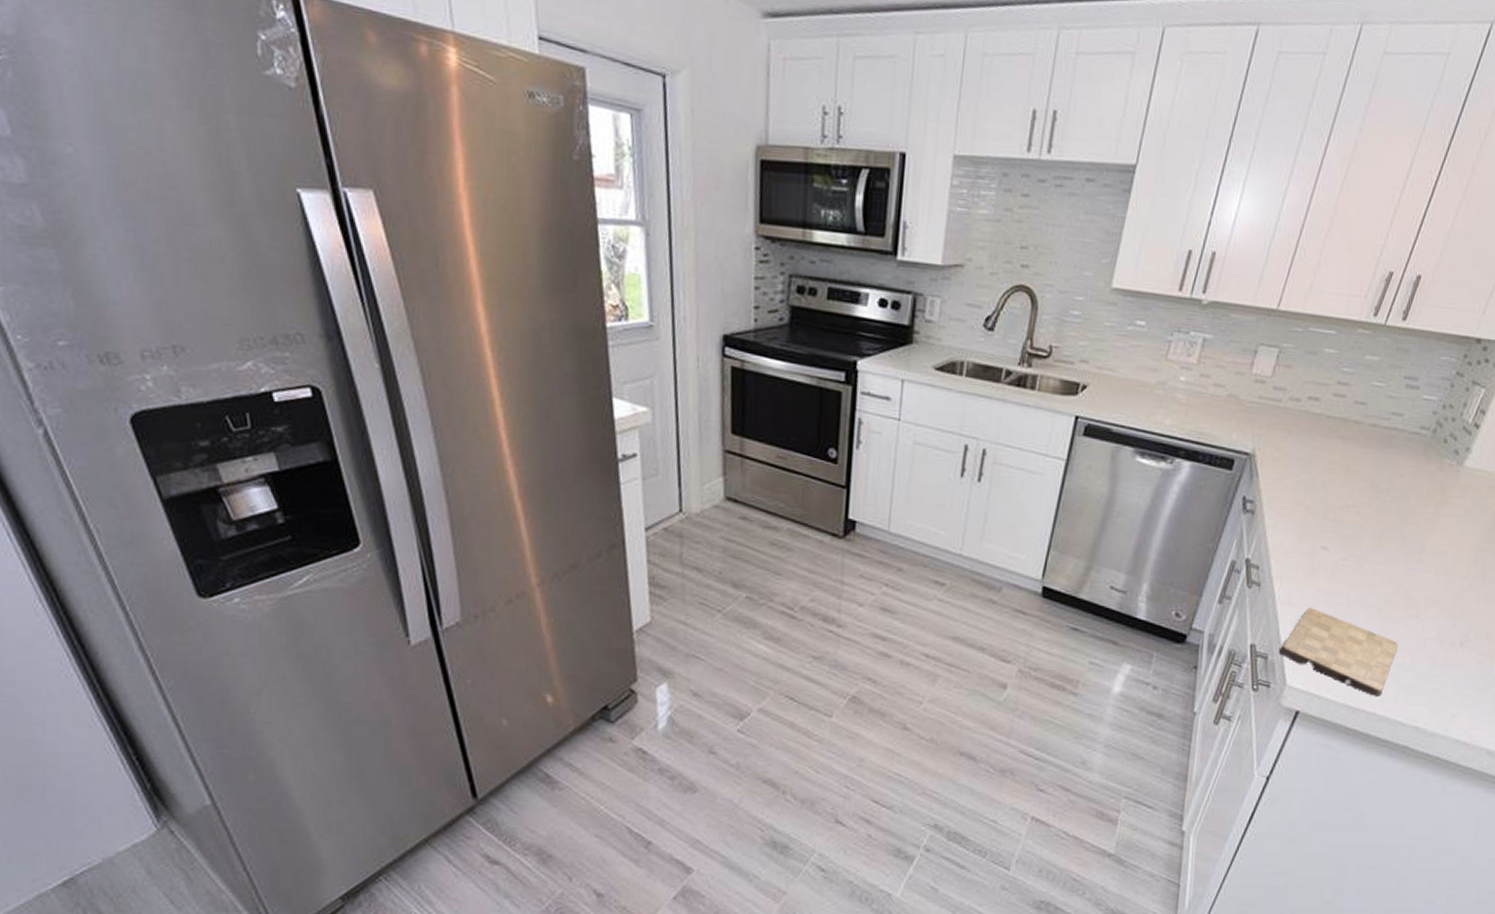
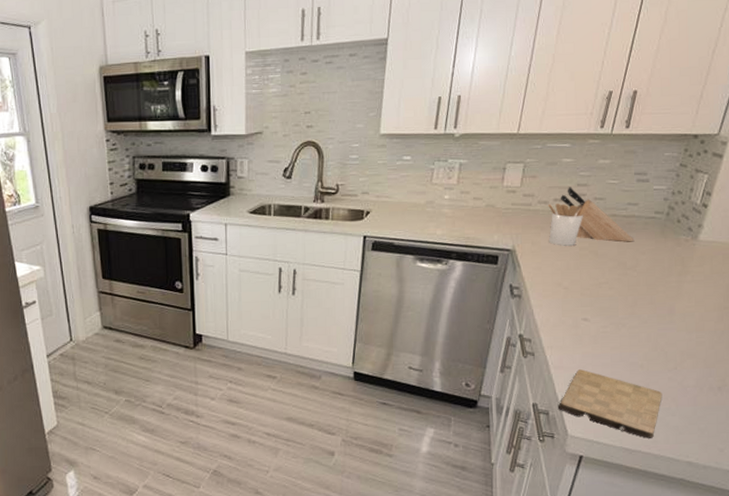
utensil holder: none [1296,402,1350,458] -> present [548,200,591,247]
knife block: none [1315,384,1392,460] -> present [560,187,633,242]

